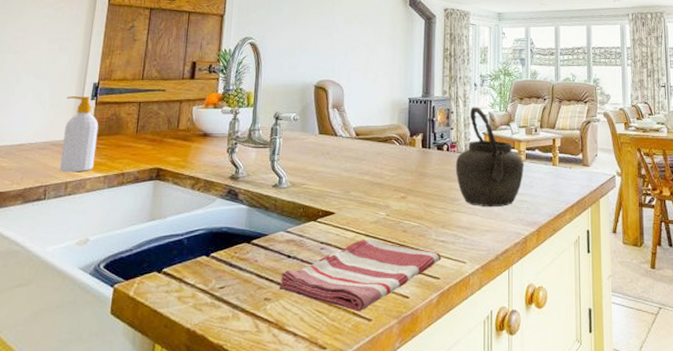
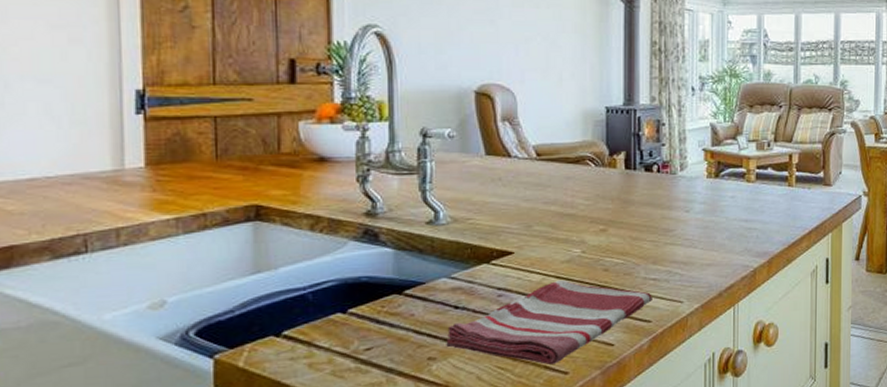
soap bottle: present [59,96,99,172] -> none [95,109,157,215]
kettle: present [455,107,525,208] -> none [668,117,755,238]

